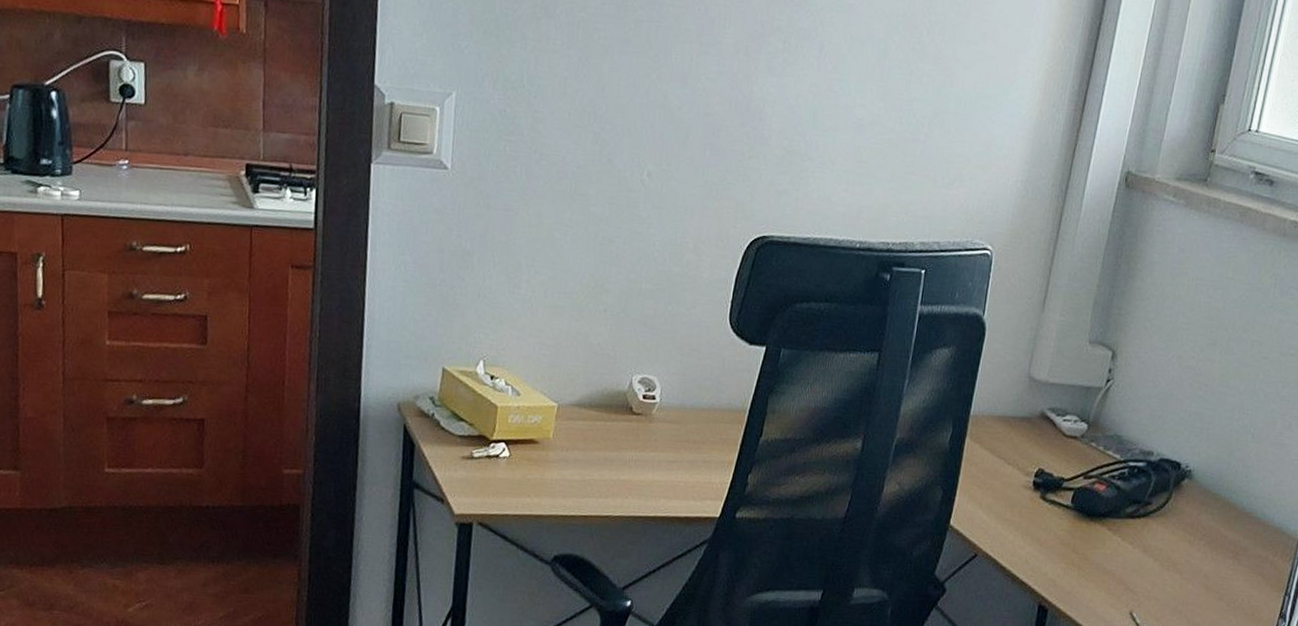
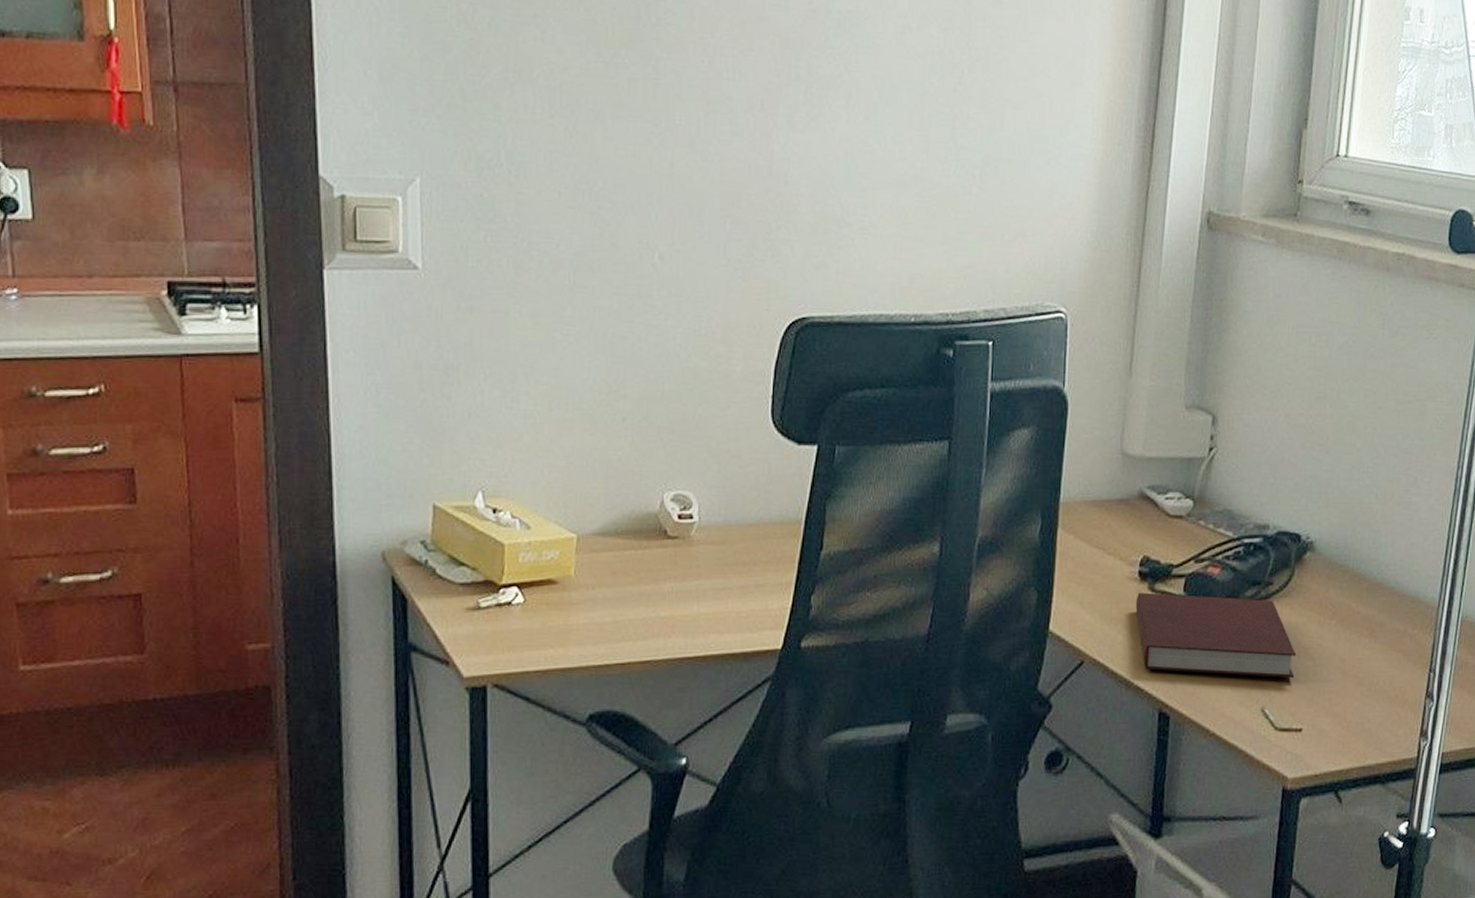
notebook: none [1027,500,1166,588] -> present [1135,592,1297,677]

